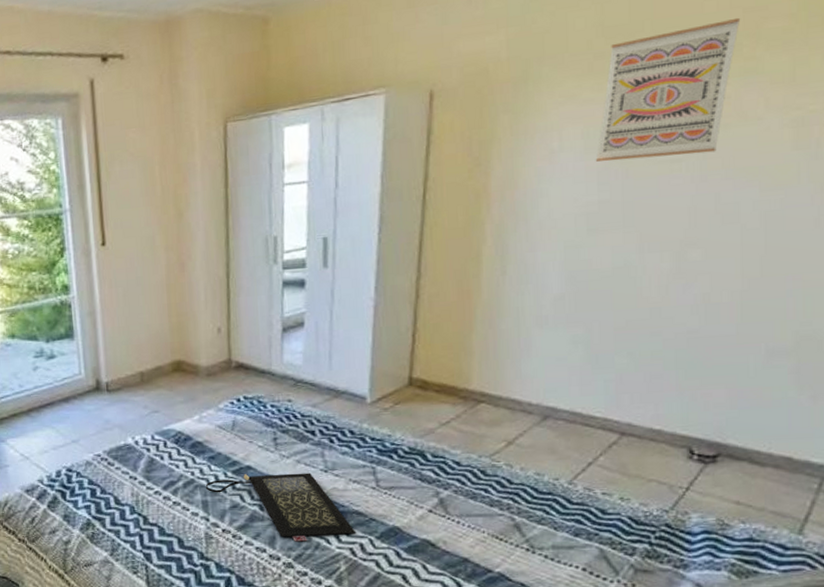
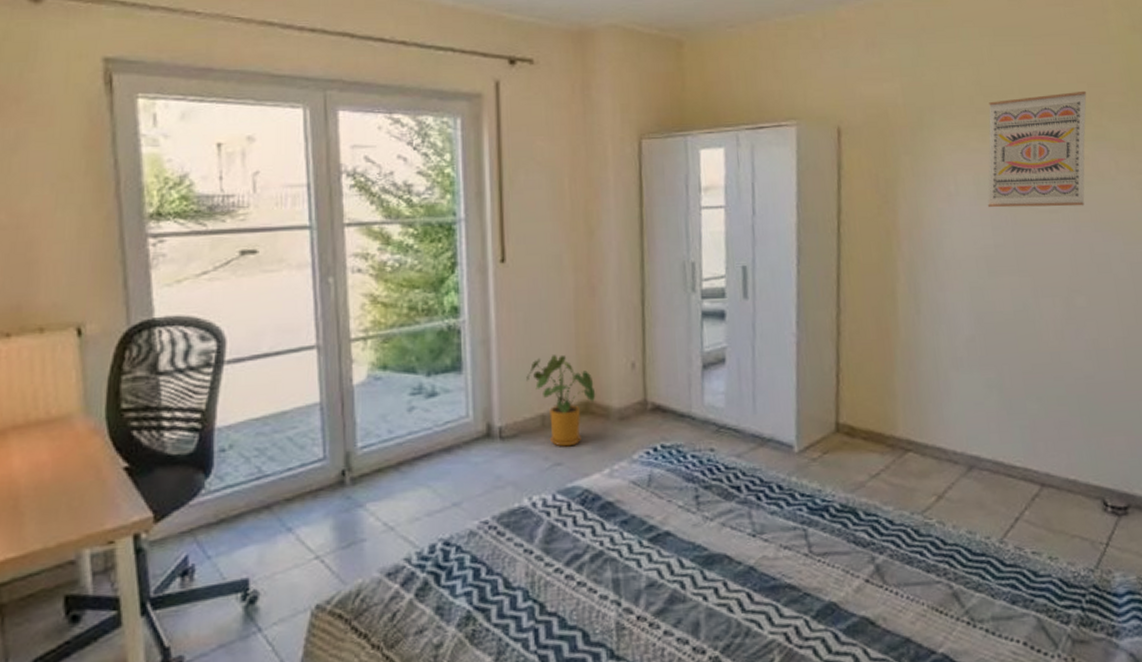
house plant: none [127,322,187,398] -> present [526,354,596,447]
clutch bag: present [205,473,357,542] -> none [616,538,790,628]

